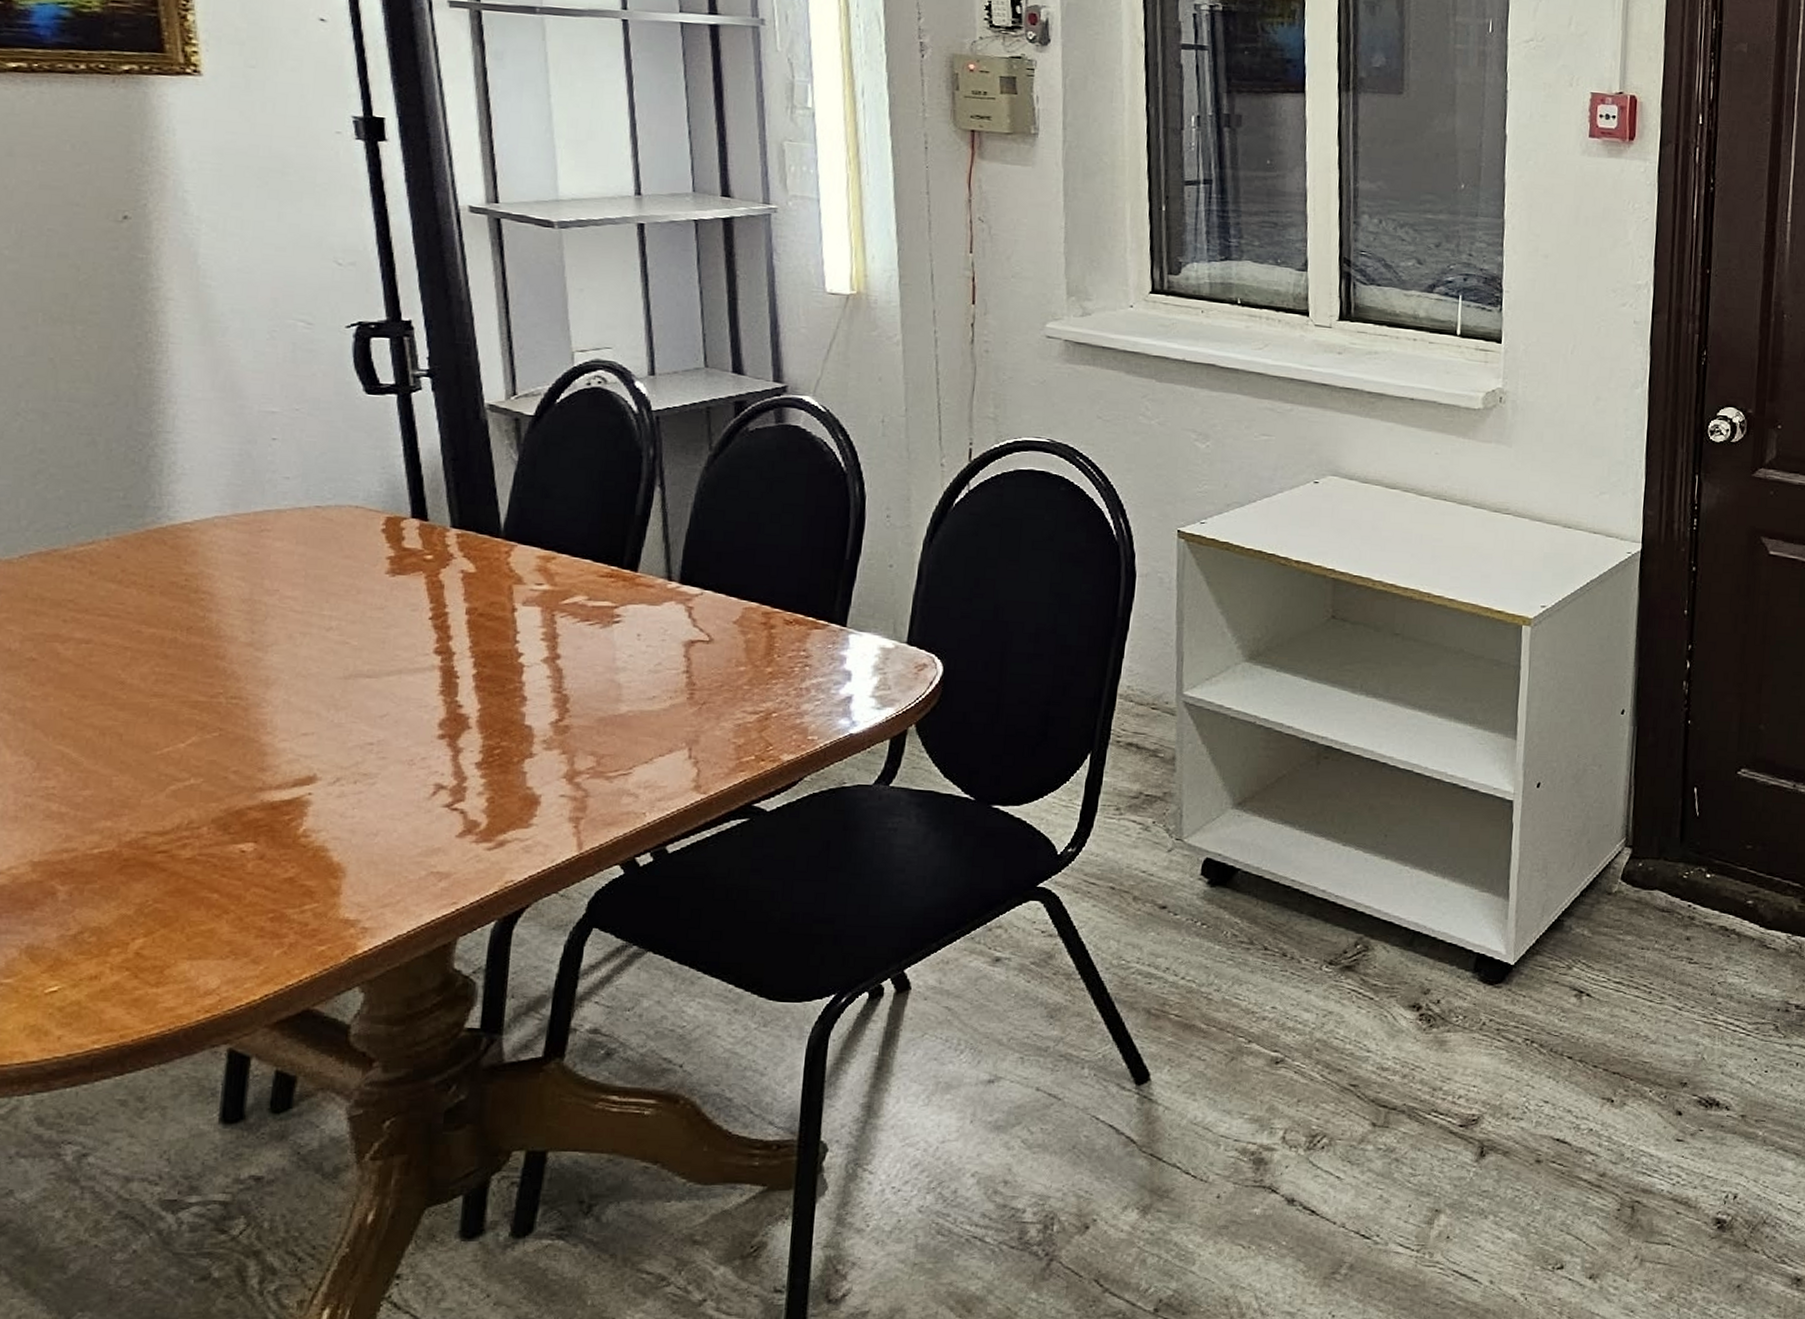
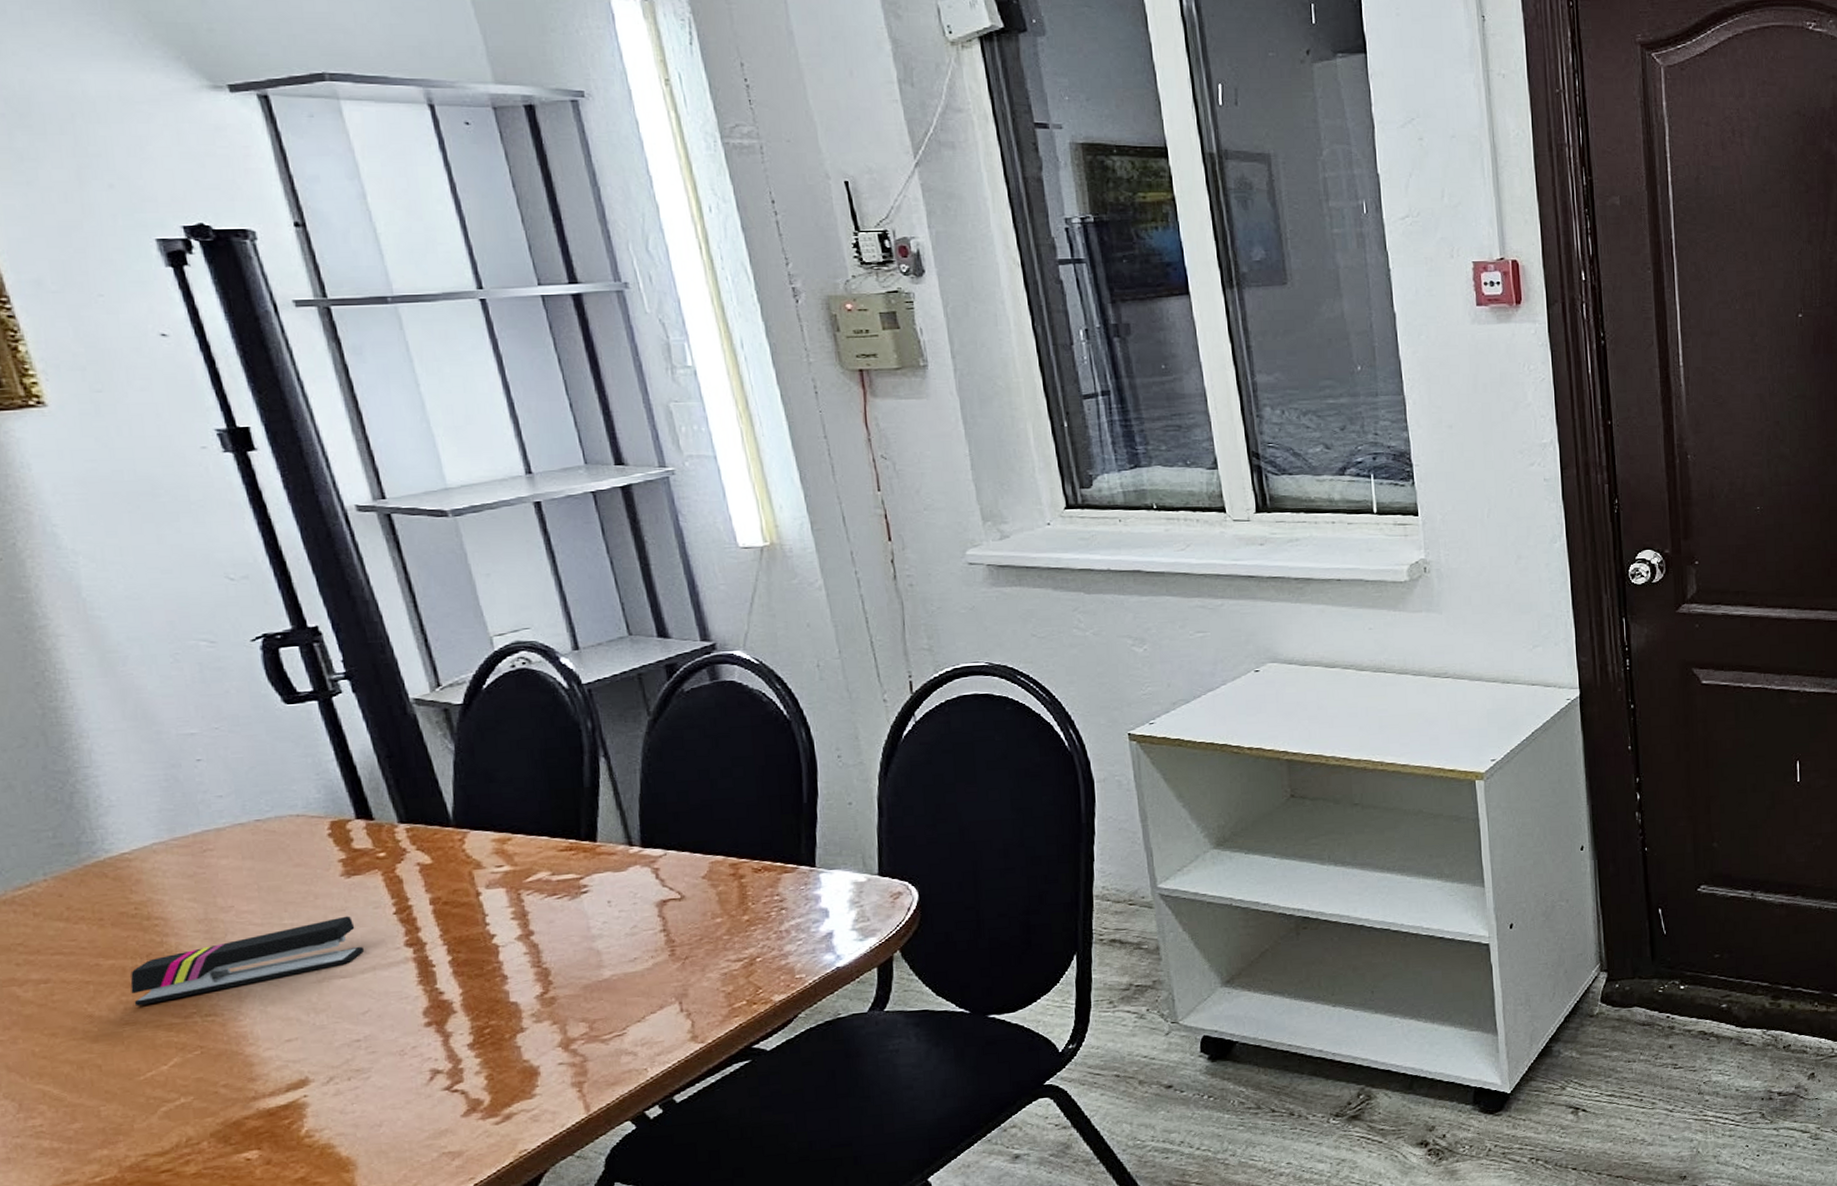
stapler: none [165,614,395,679] -> present [130,916,365,1006]

